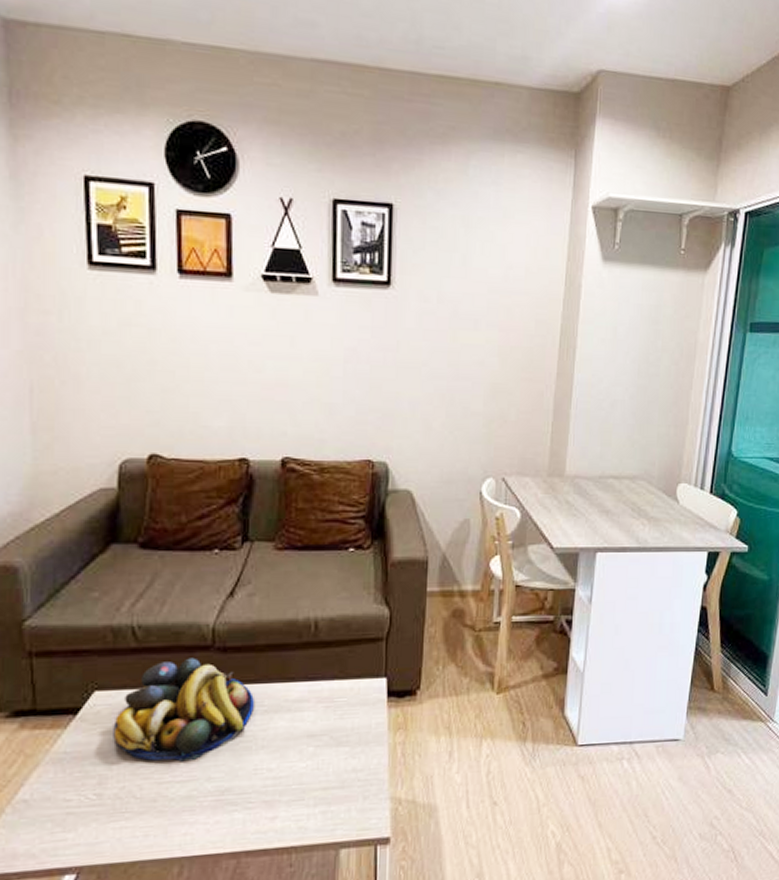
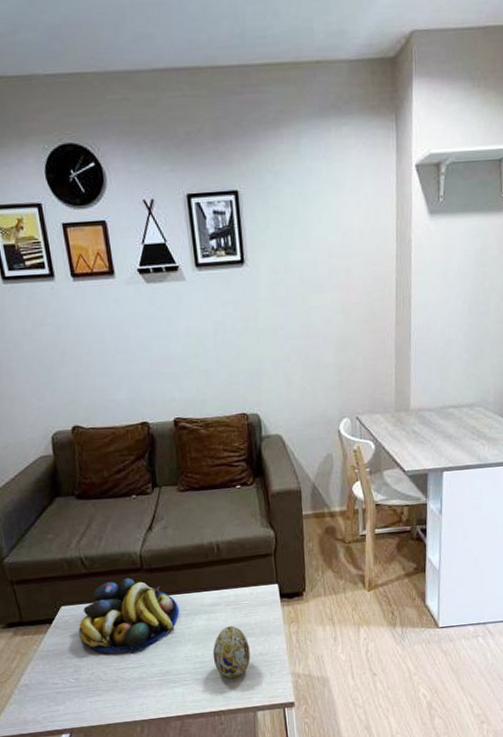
decorative egg: none [291,730,341,802] -> present [212,625,251,679]

